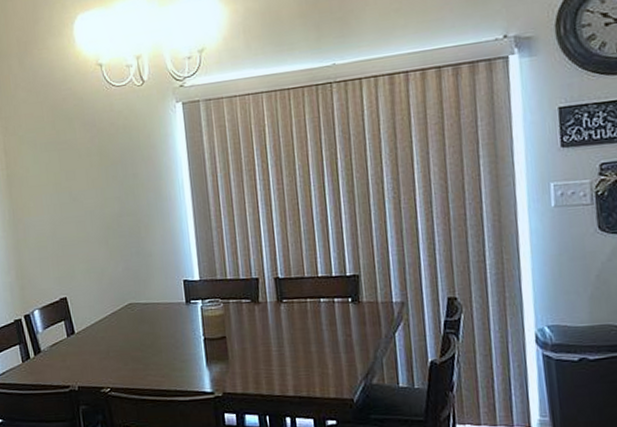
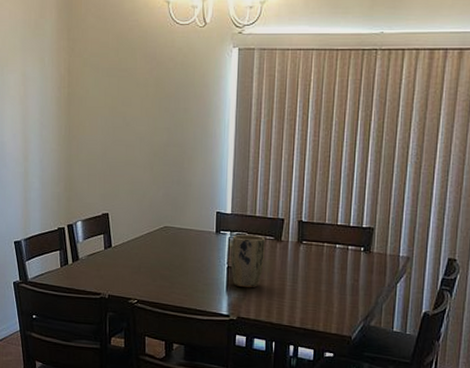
plant pot: none [204,300,244,360] -> present [230,235,266,288]

